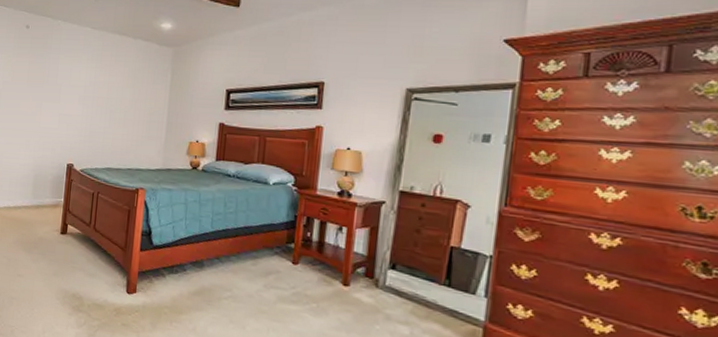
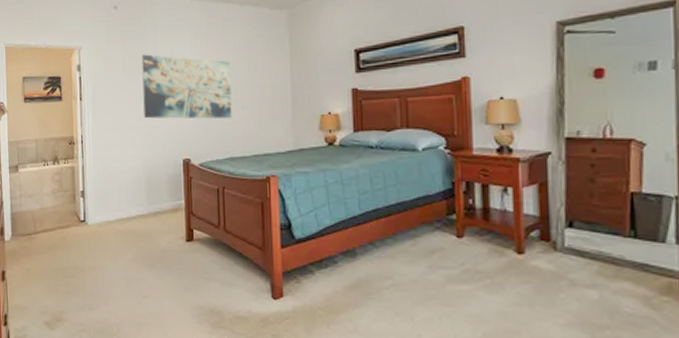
wall art: none [39,70,118,135] -> present [142,54,232,119]

